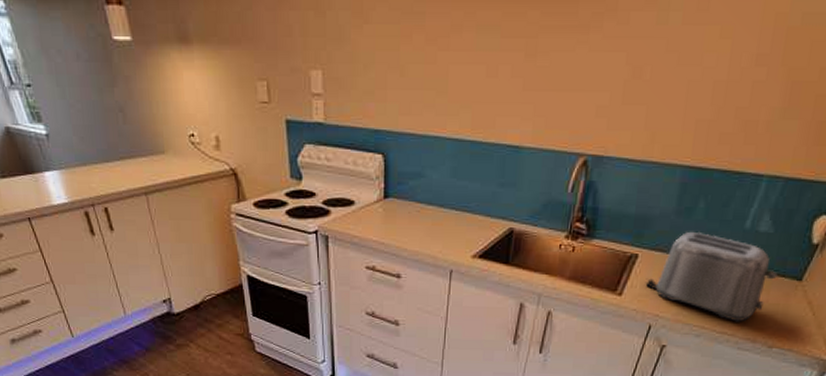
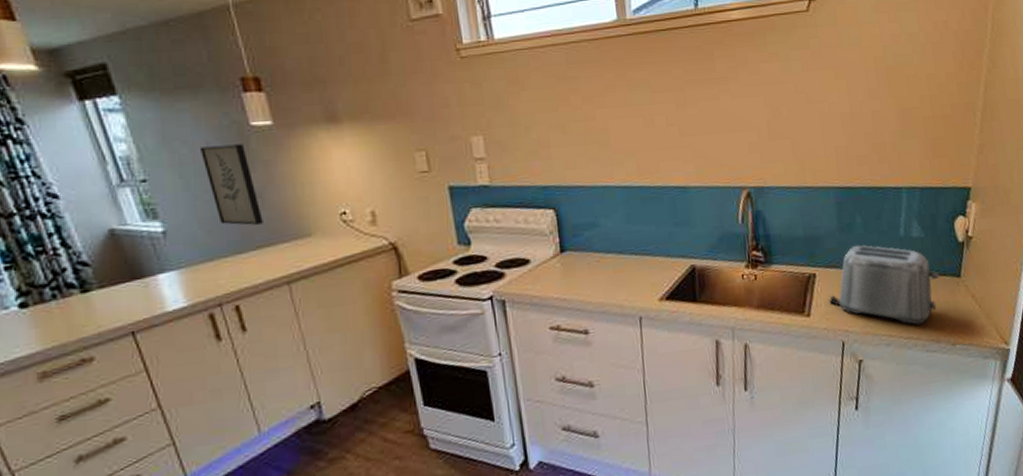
wall art: none [71,57,125,137] -> present [199,144,263,225]

